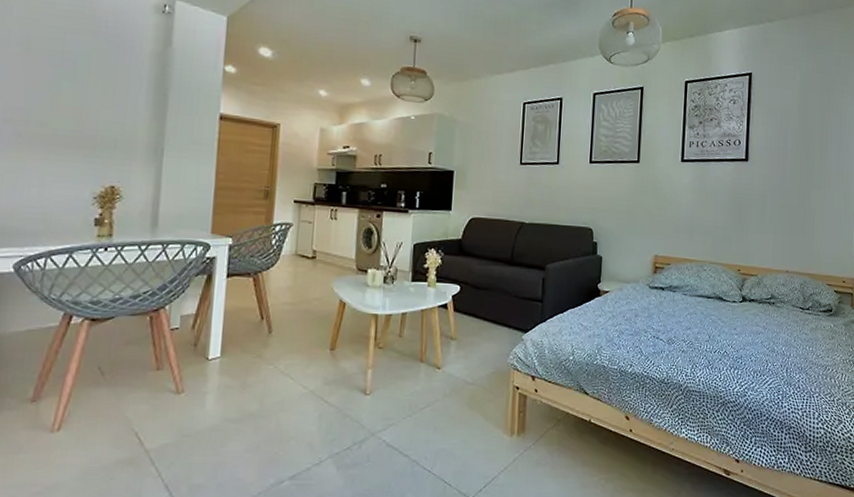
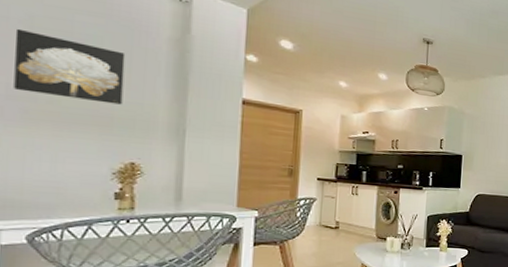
wall art: none [10,51,111,125] -> present [14,28,126,105]

